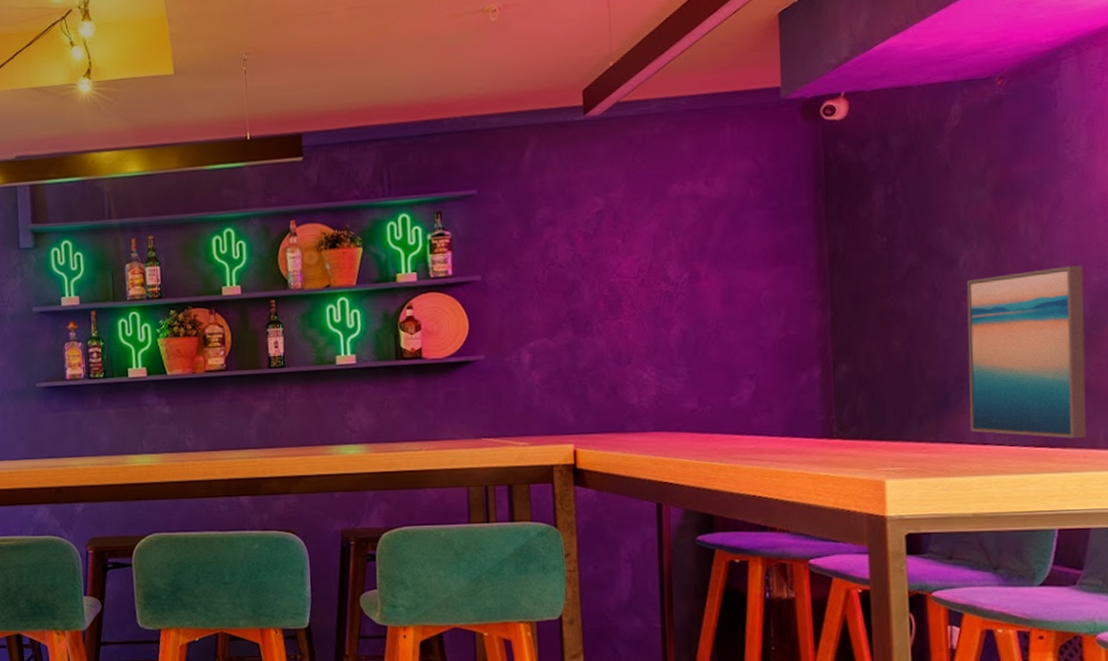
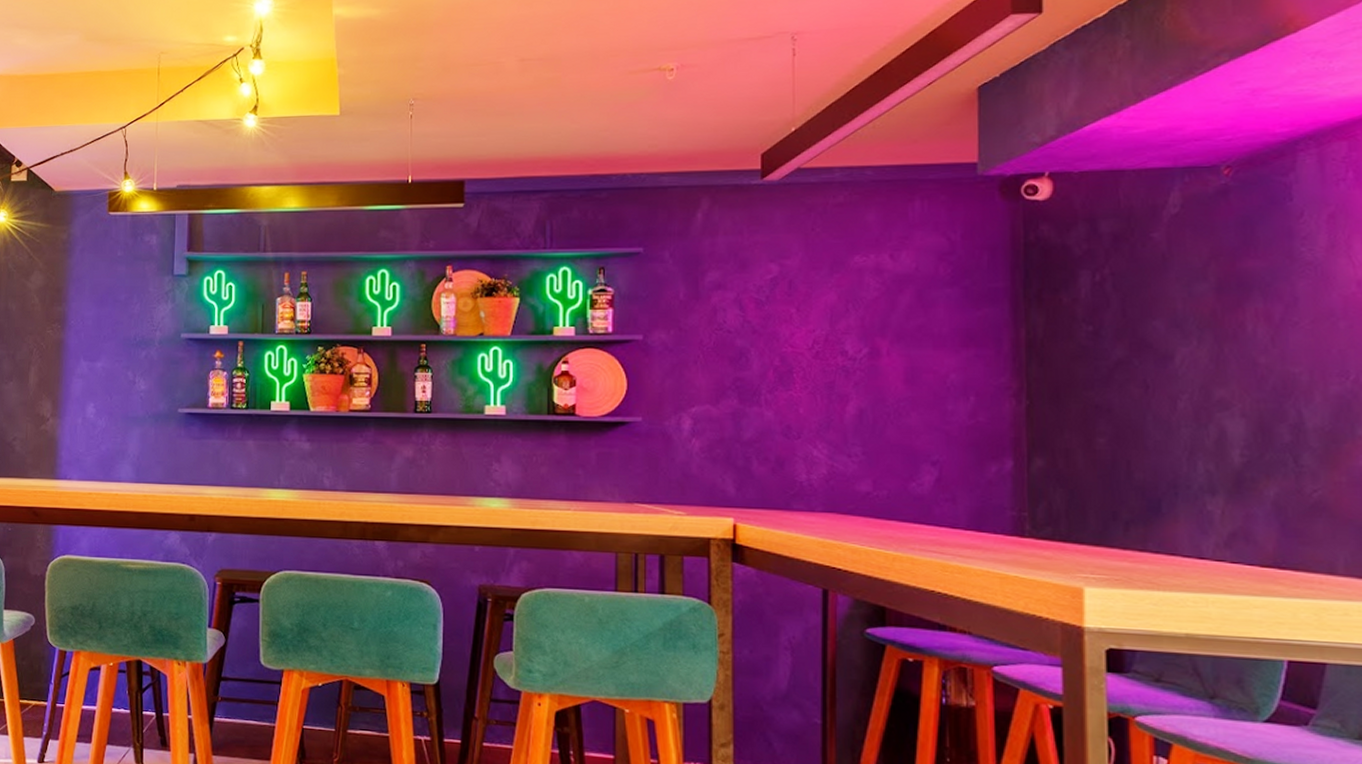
wall art: present [966,265,1087,438] -> none [1183,372,1324,561]

